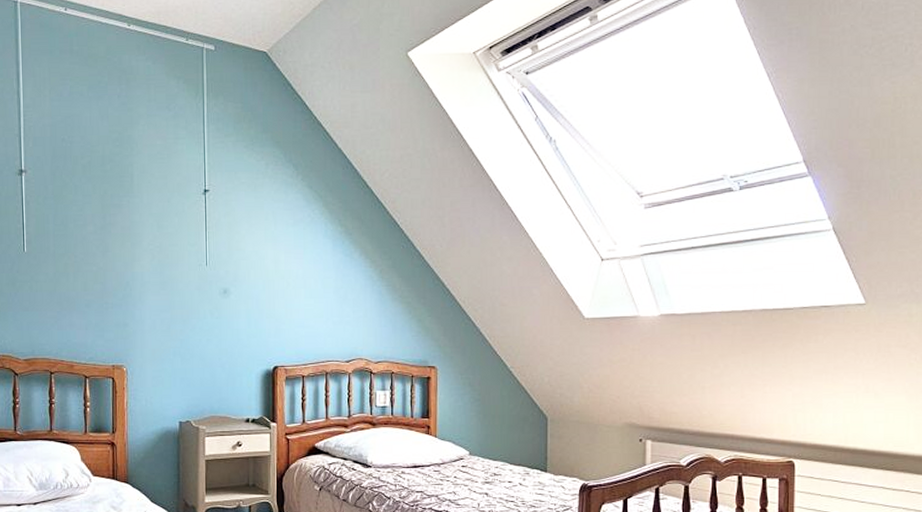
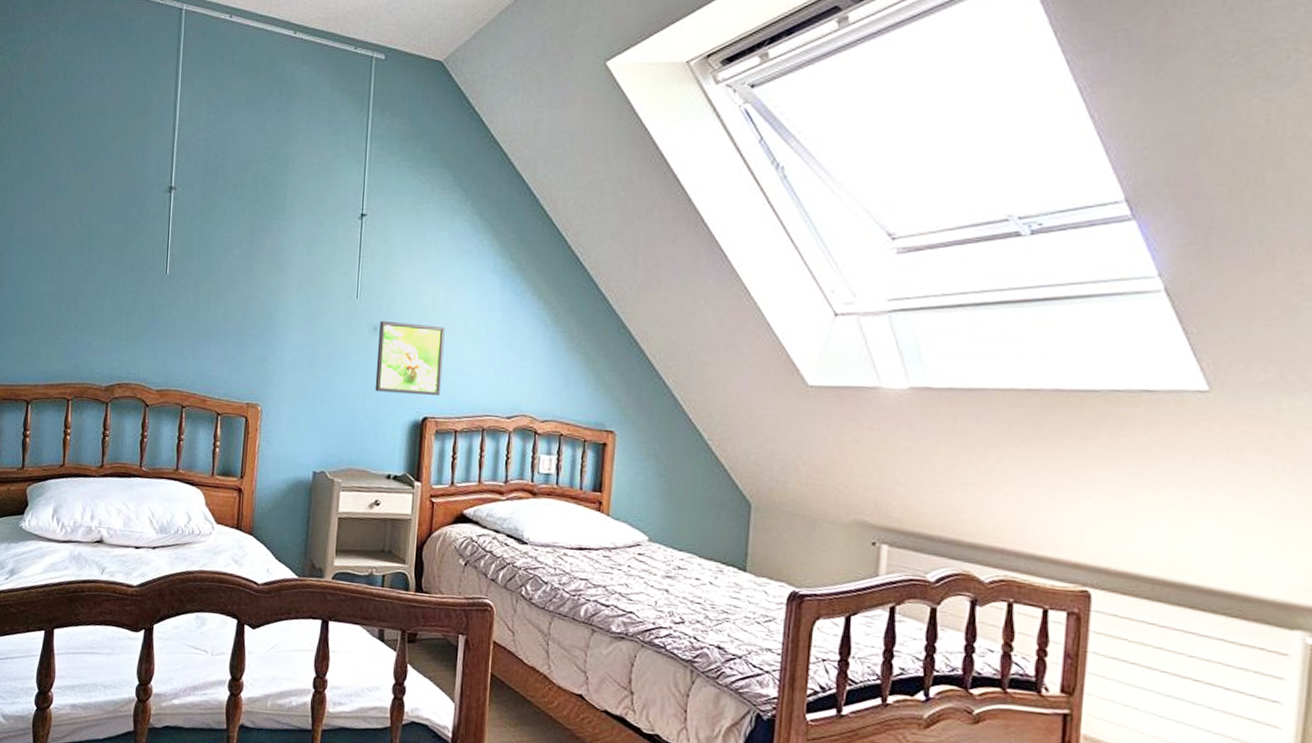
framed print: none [228,284,288,347] -> present [375,320,445,395]

